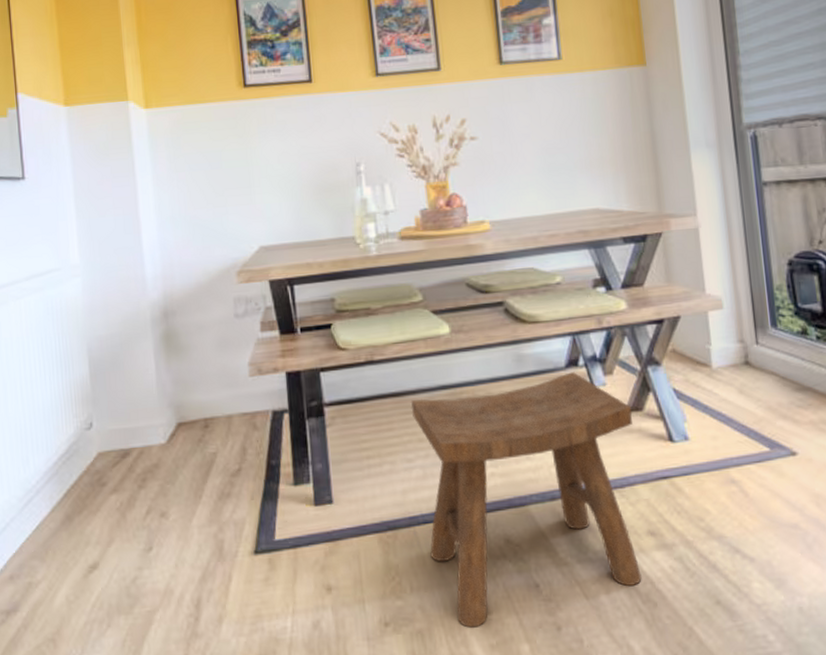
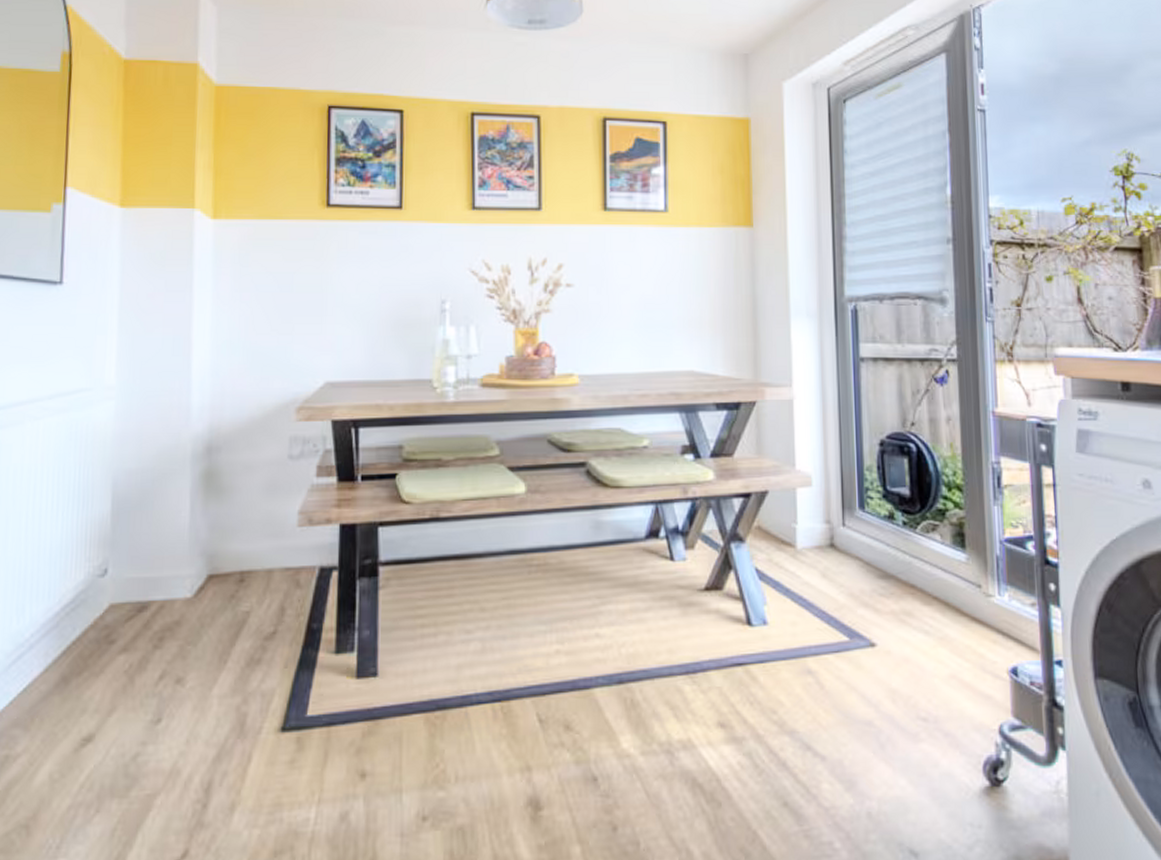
stool: present [410,372,642,628] -> none [475,544,710,825]

